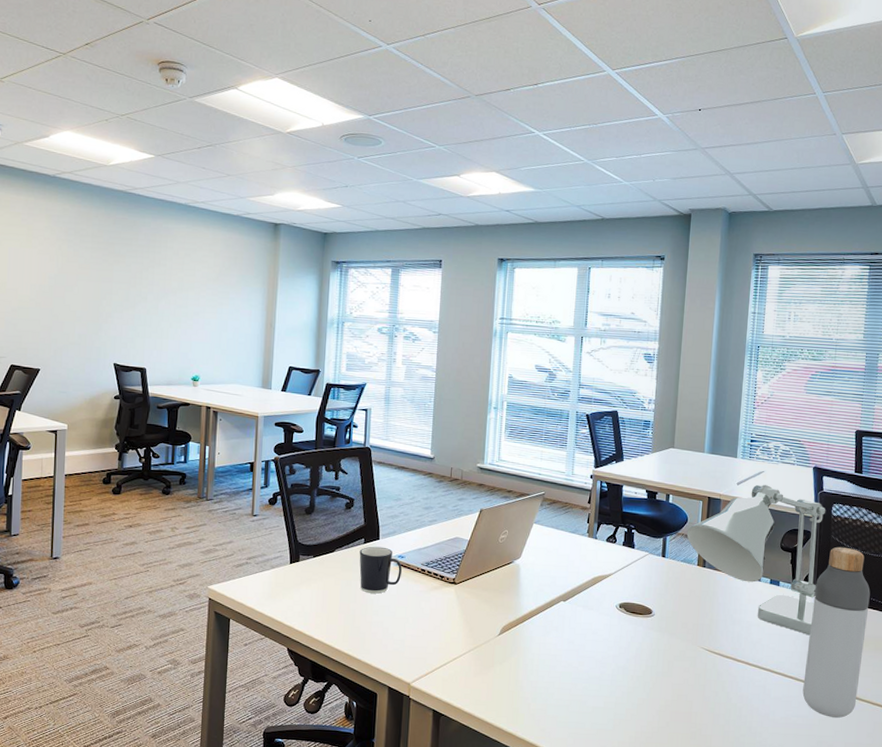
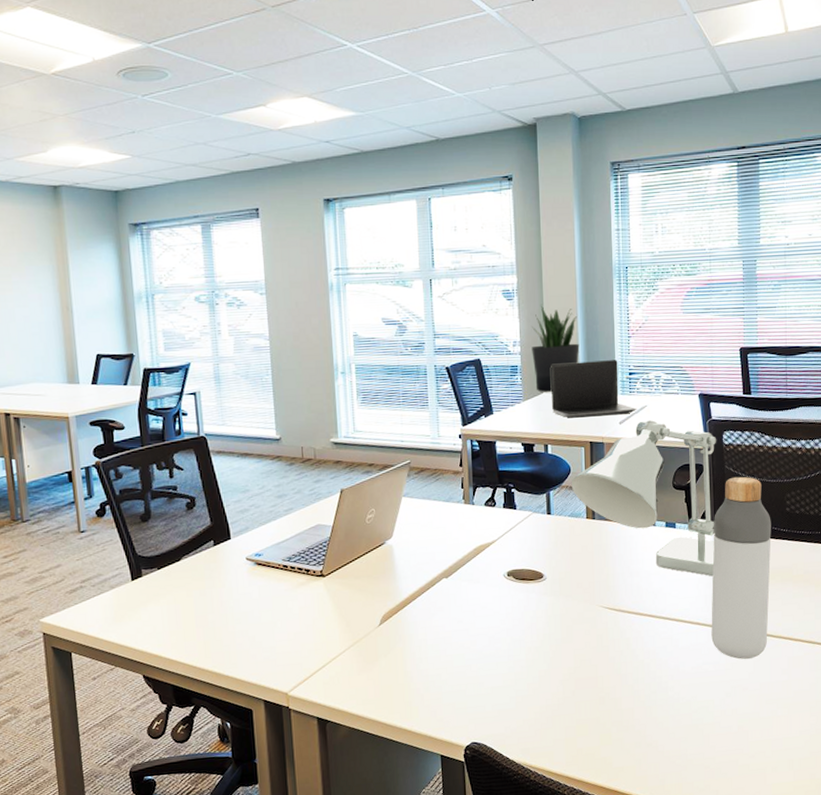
mug: present [359,546,403,594] -> none [210,546,262,601]
planter: none [664,371,709,449] -> present [531,305,580,393]
laptop computer: none [677,423,755,476] -> present [551,360,637,418]

